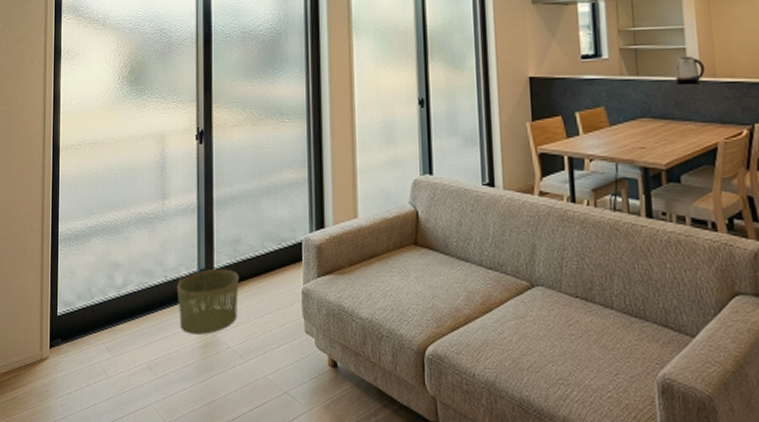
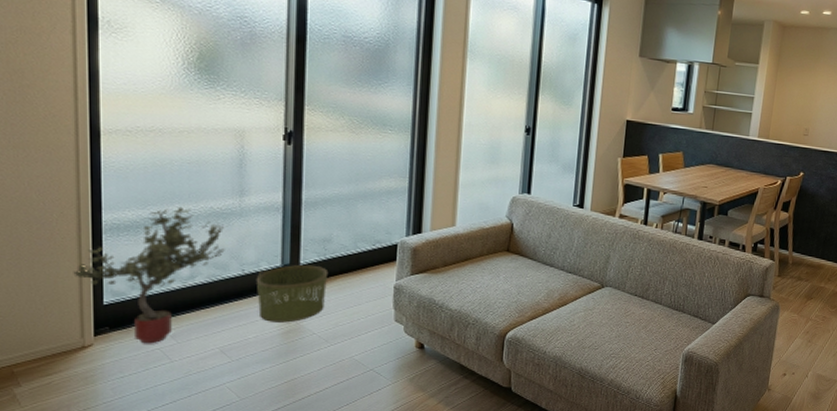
potted tree: none [38,214,151,358] -> present [75,206,225,344]
kettle: present [674,56,706,86] -> none [739,119,763,144]

